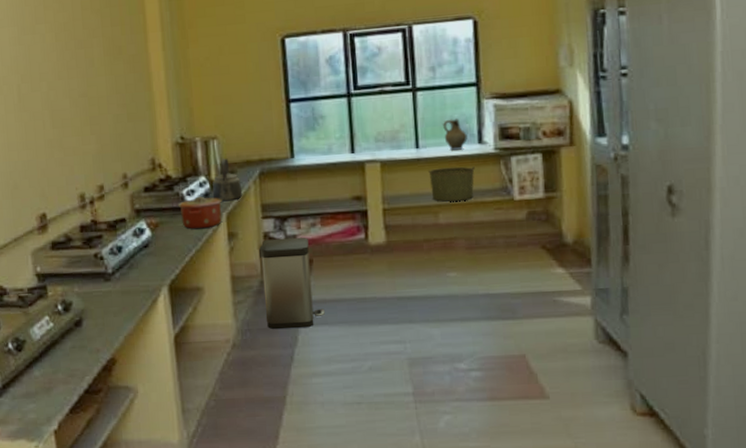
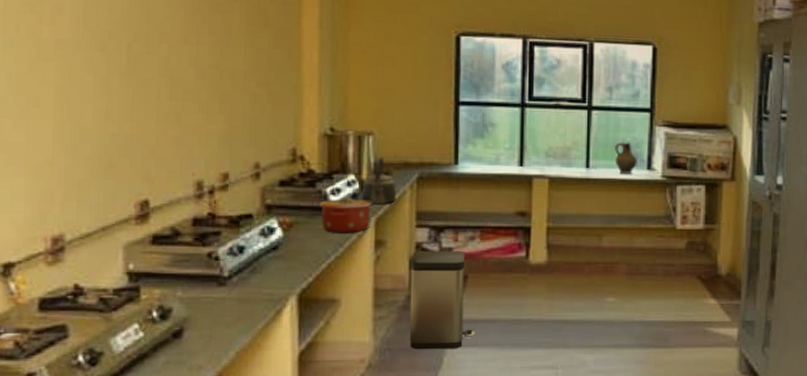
basket: present [428,166,475,202] -> none [596,190,642,225]

